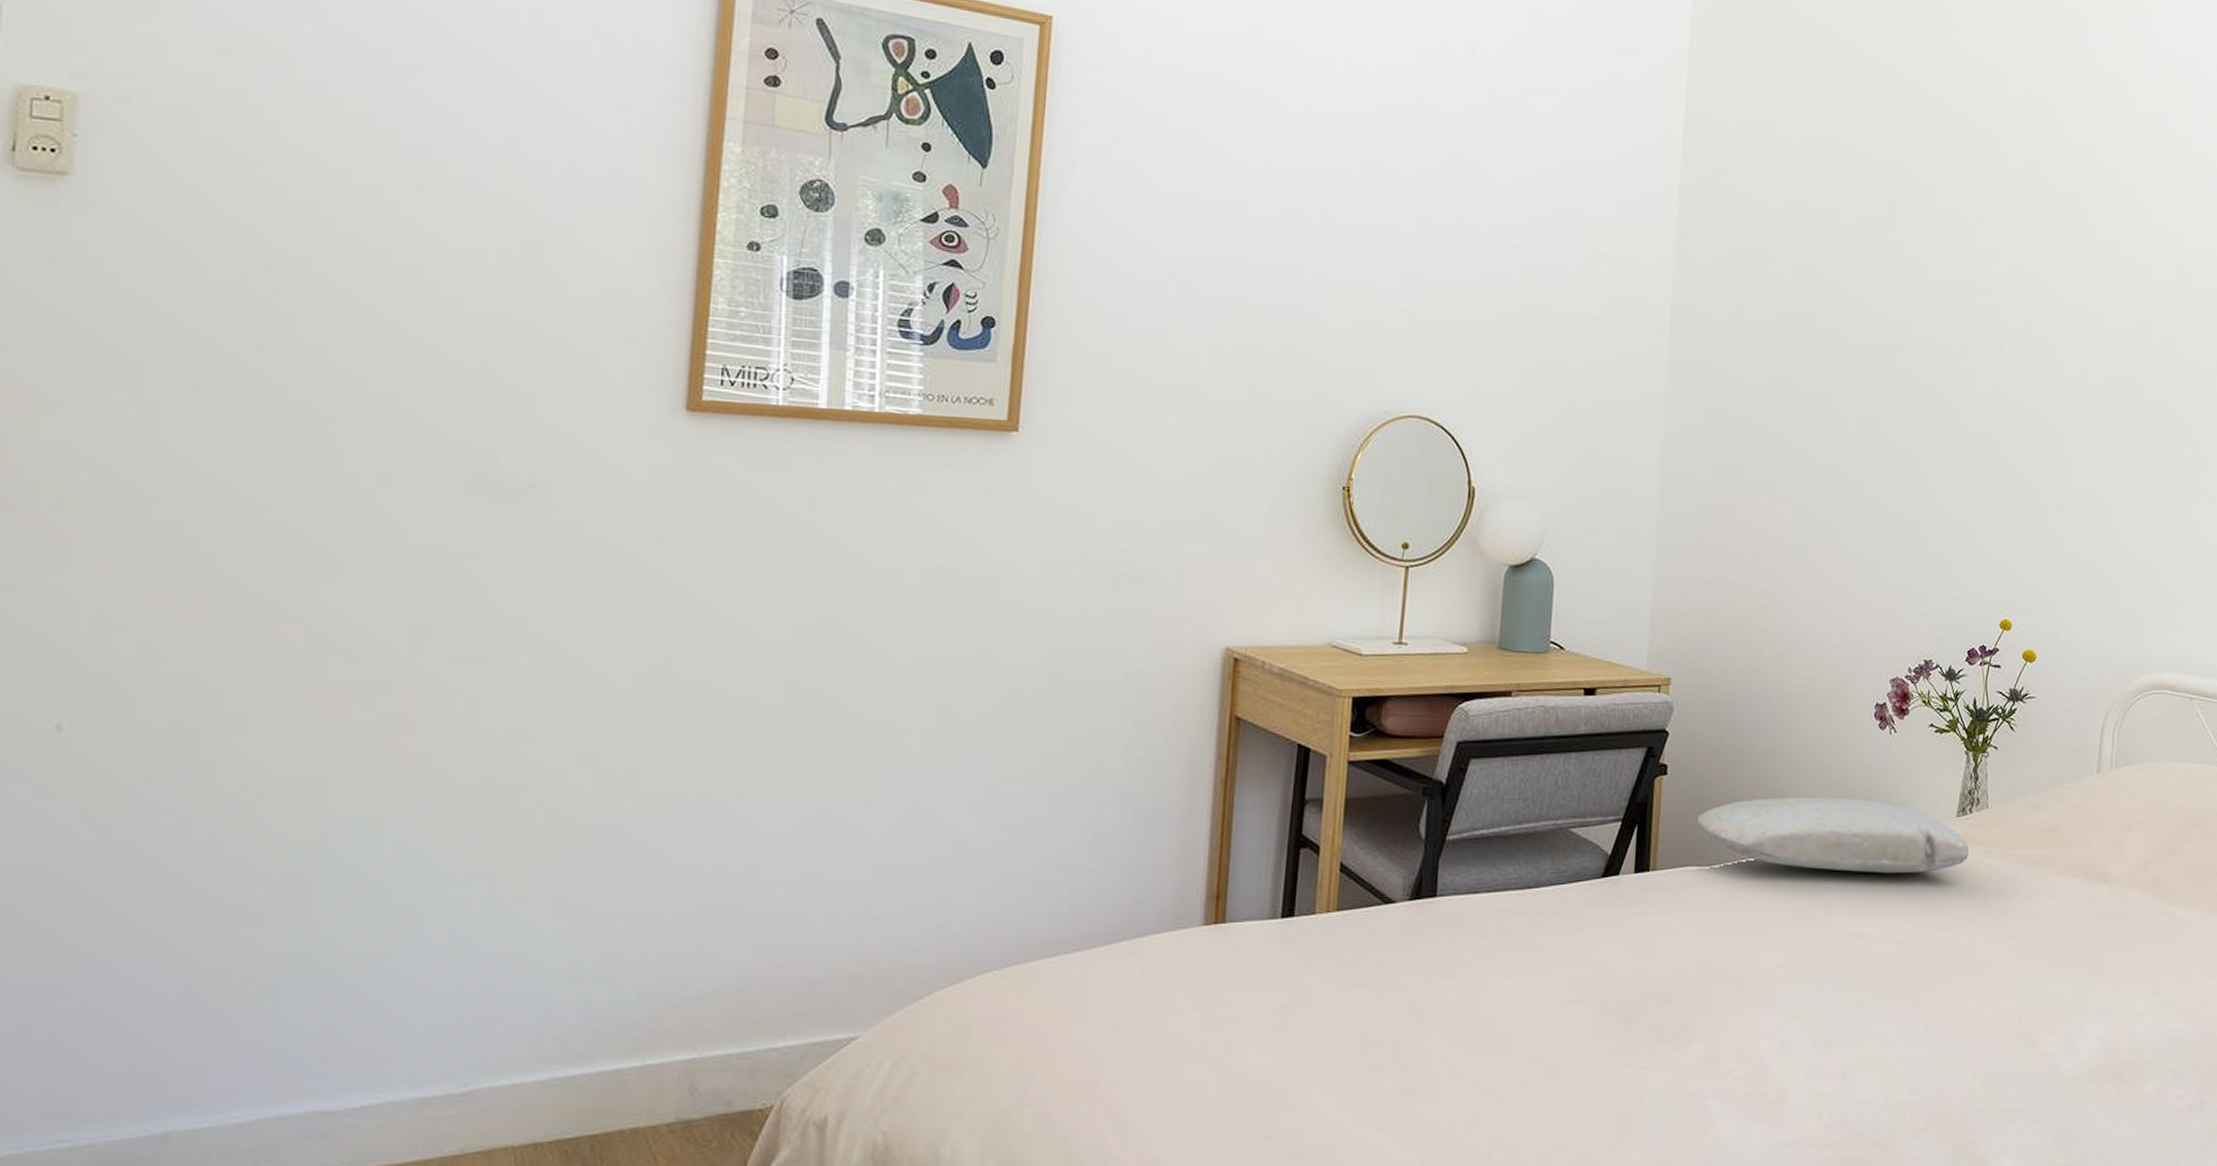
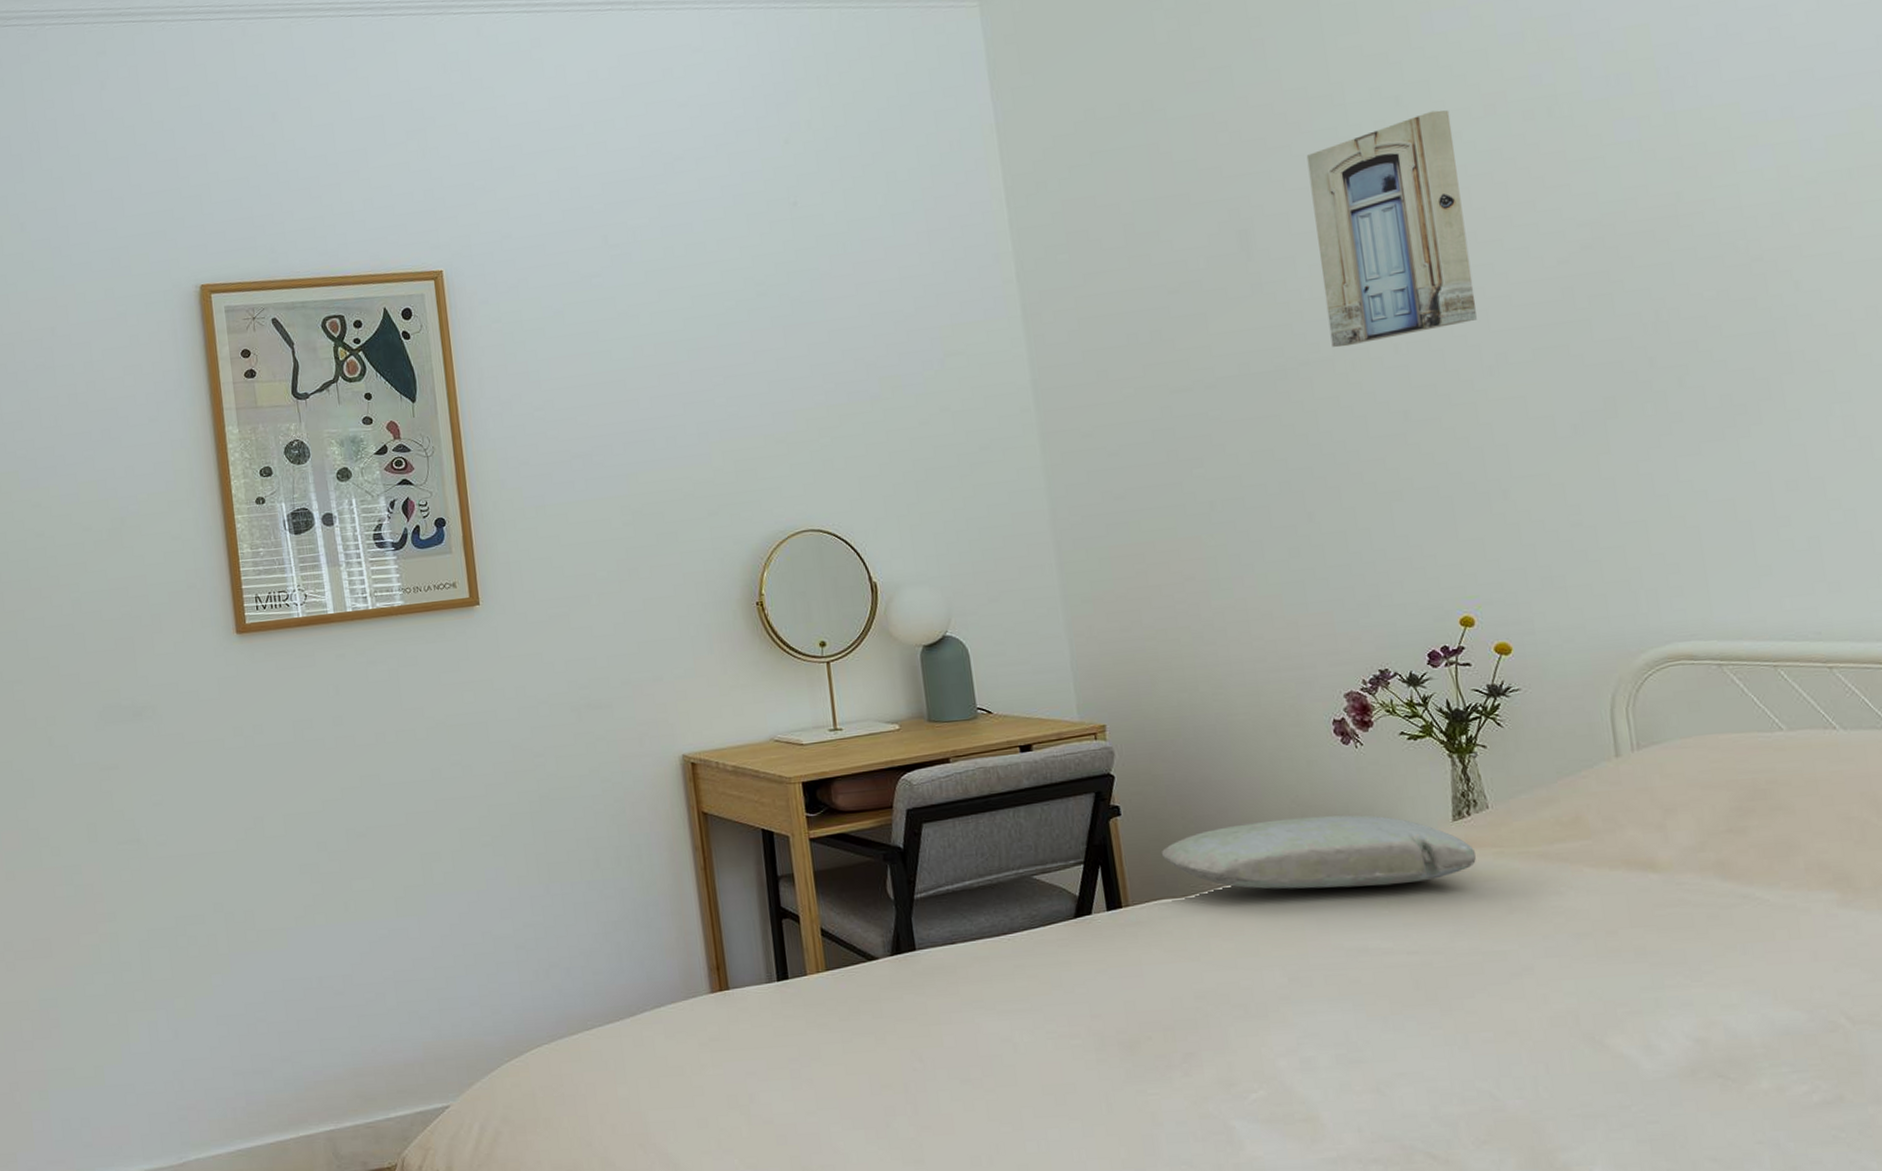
wall art: none [1947,123,2087,336] -> present [1306,110,1477,347]

